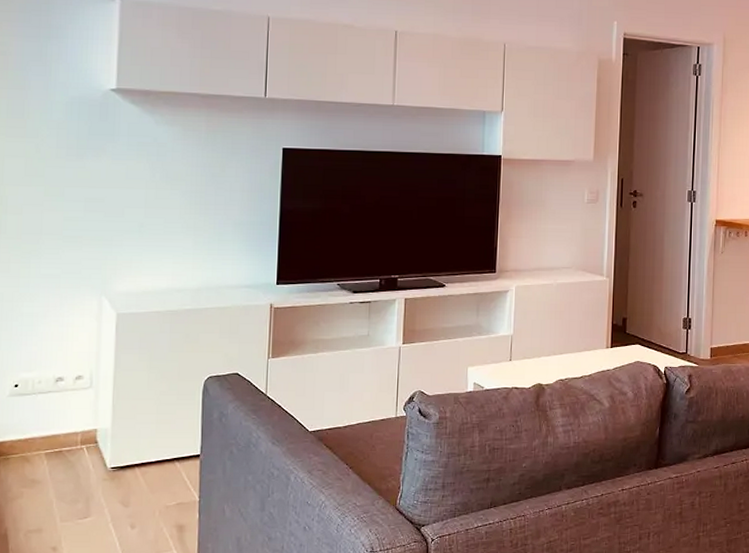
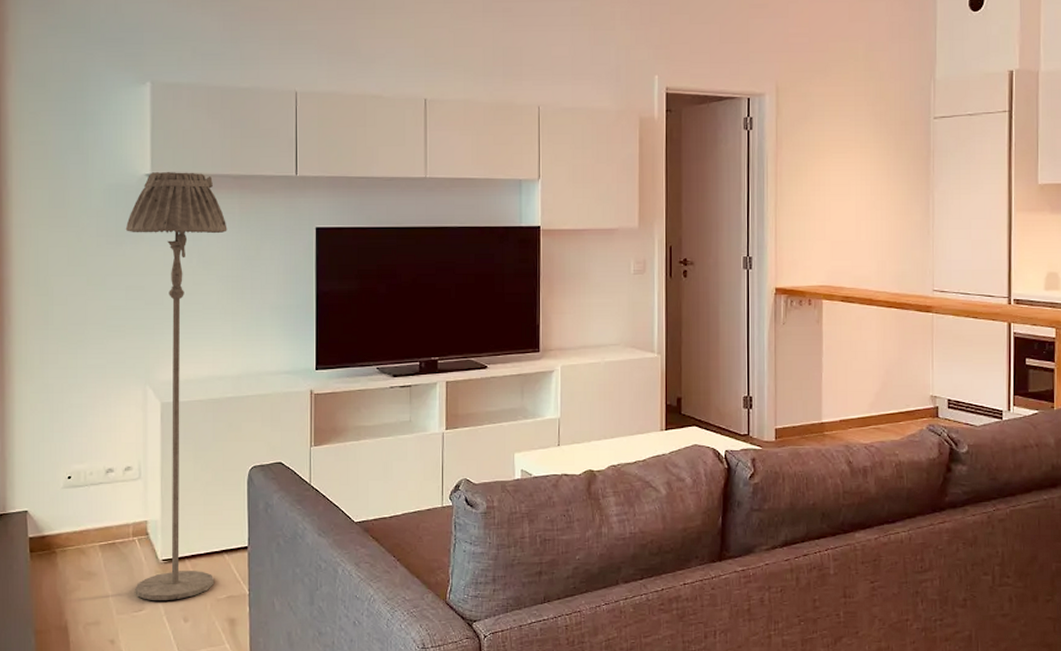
floor lamp: none [81,87,193,507] -> present [125,172,227,600]

